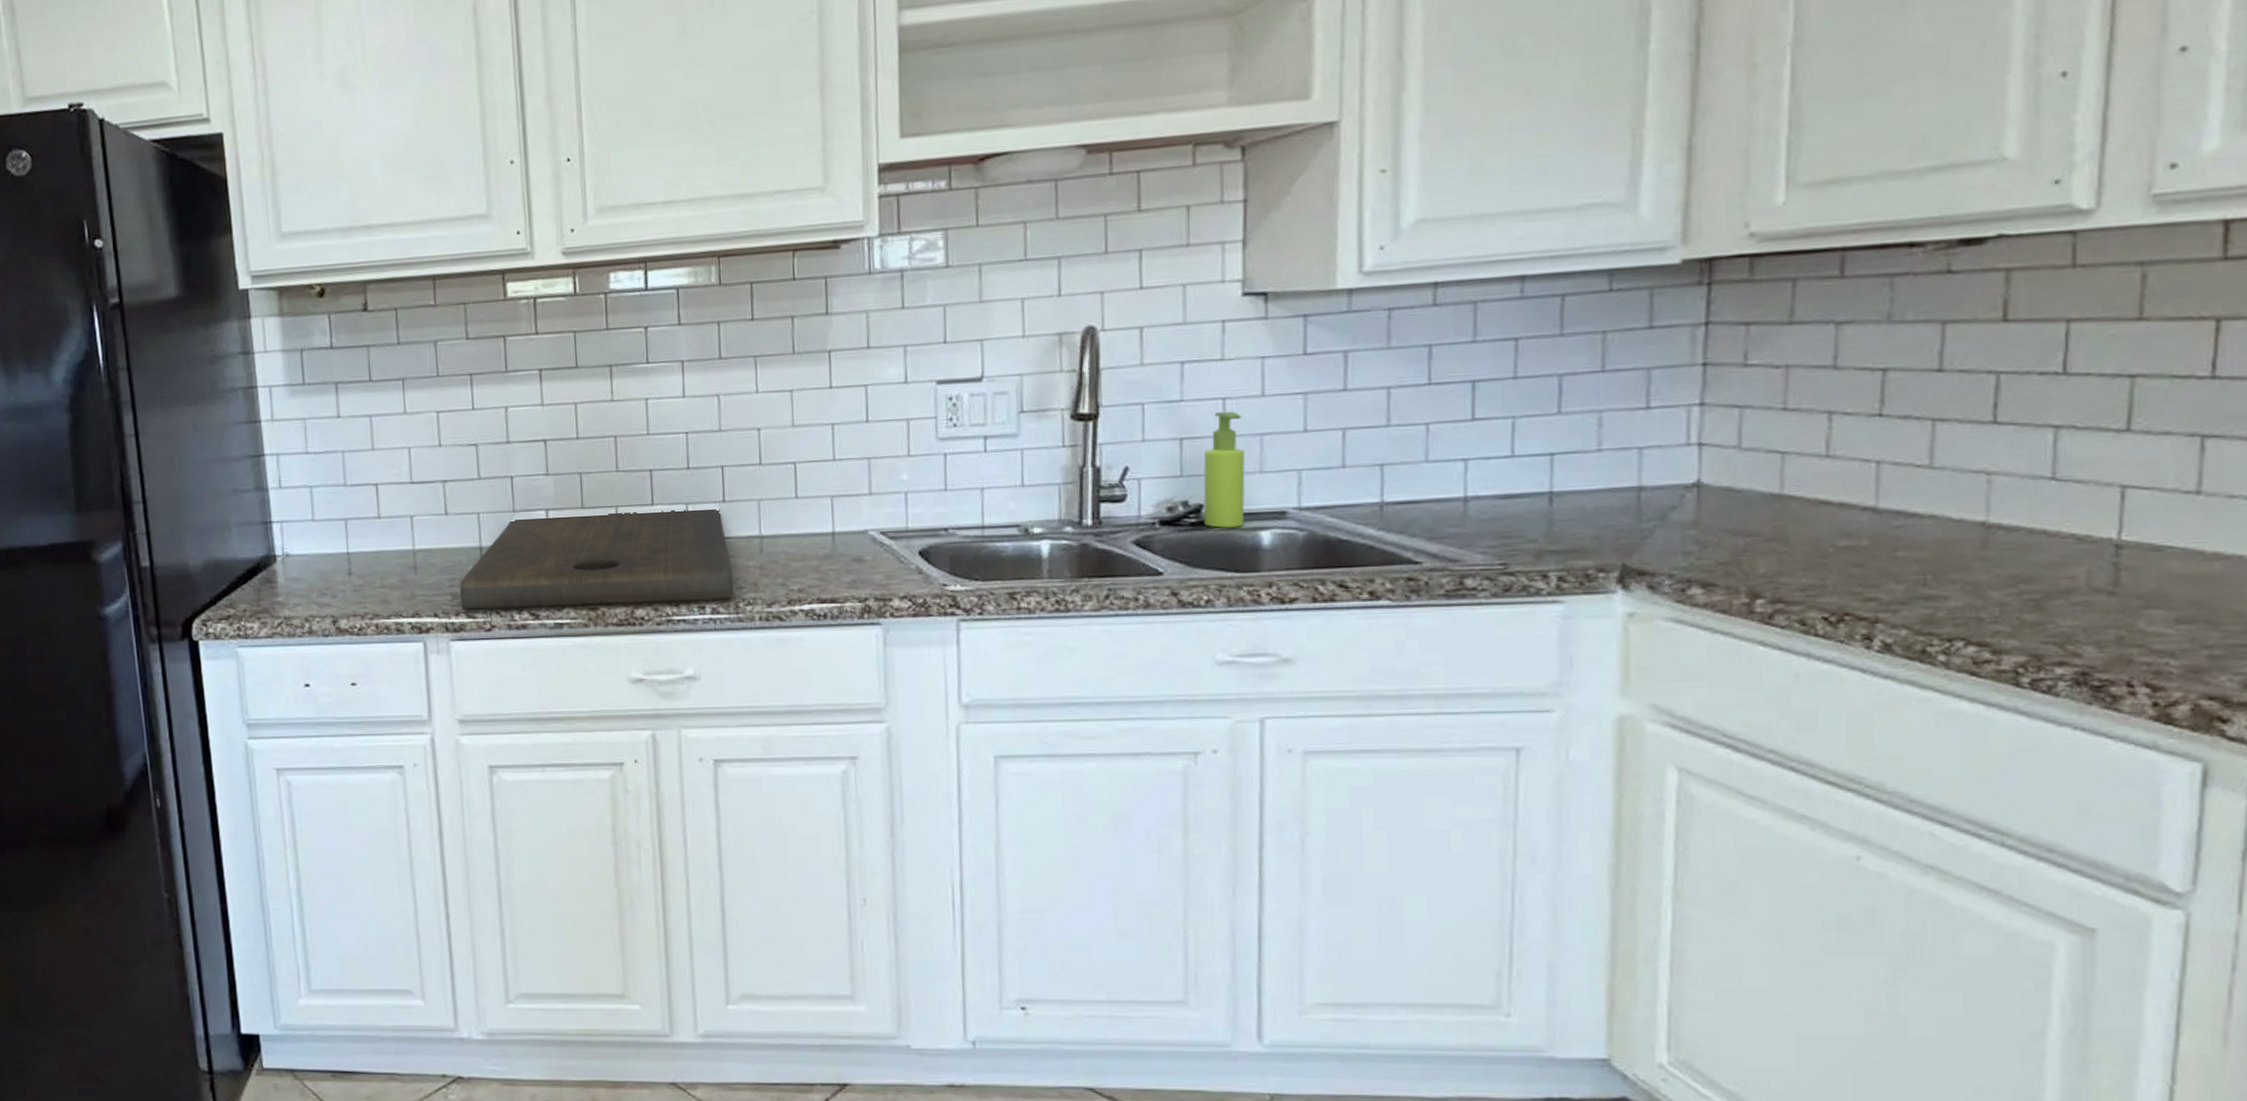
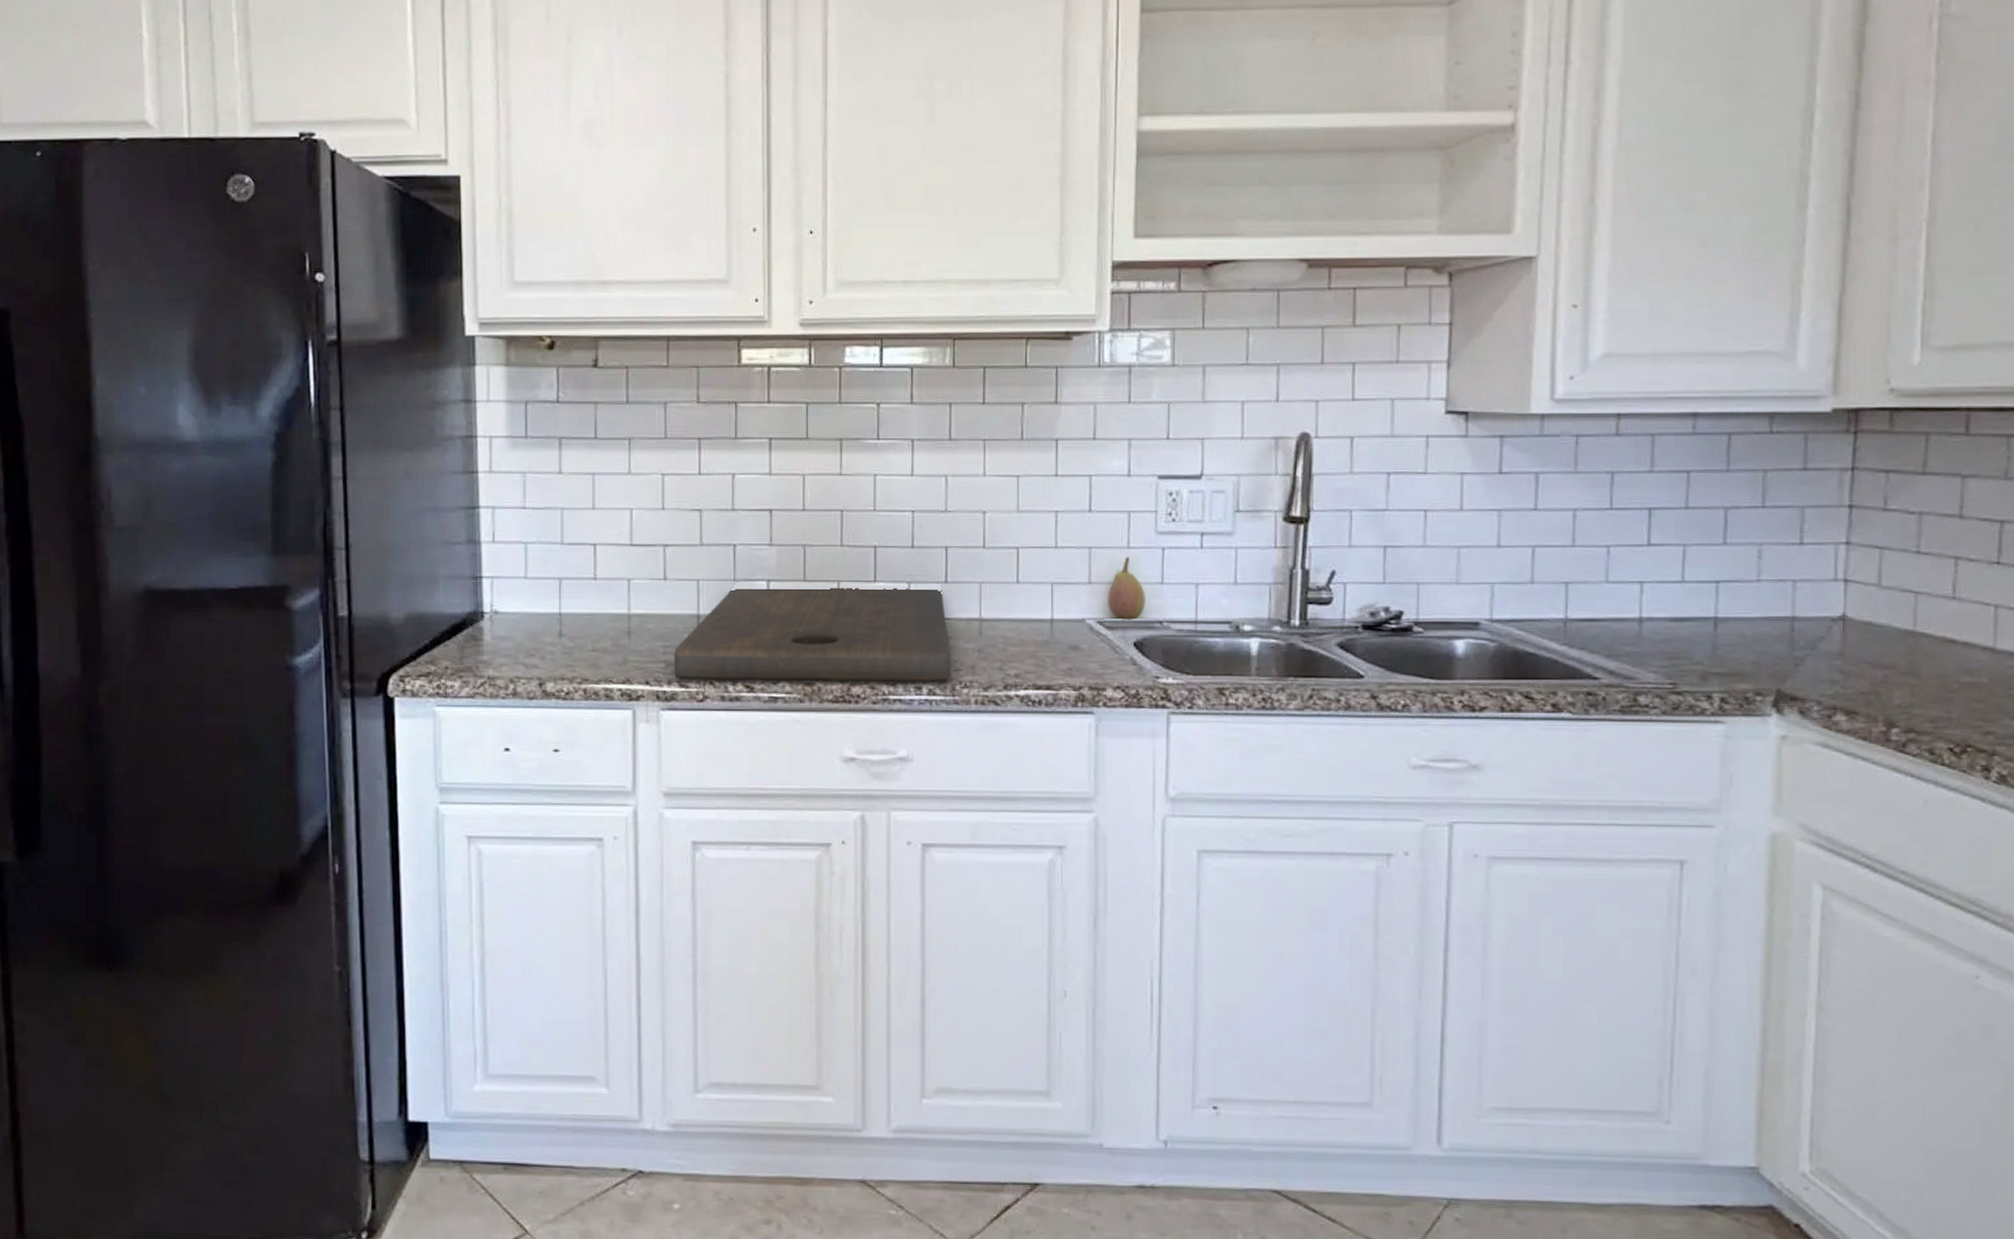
fruit: none [889,464,929,529] -> present [1108,556,1146,620]
soap dispenser: present [1203,411,1245,528] -> none [1404,523,1443,635]

